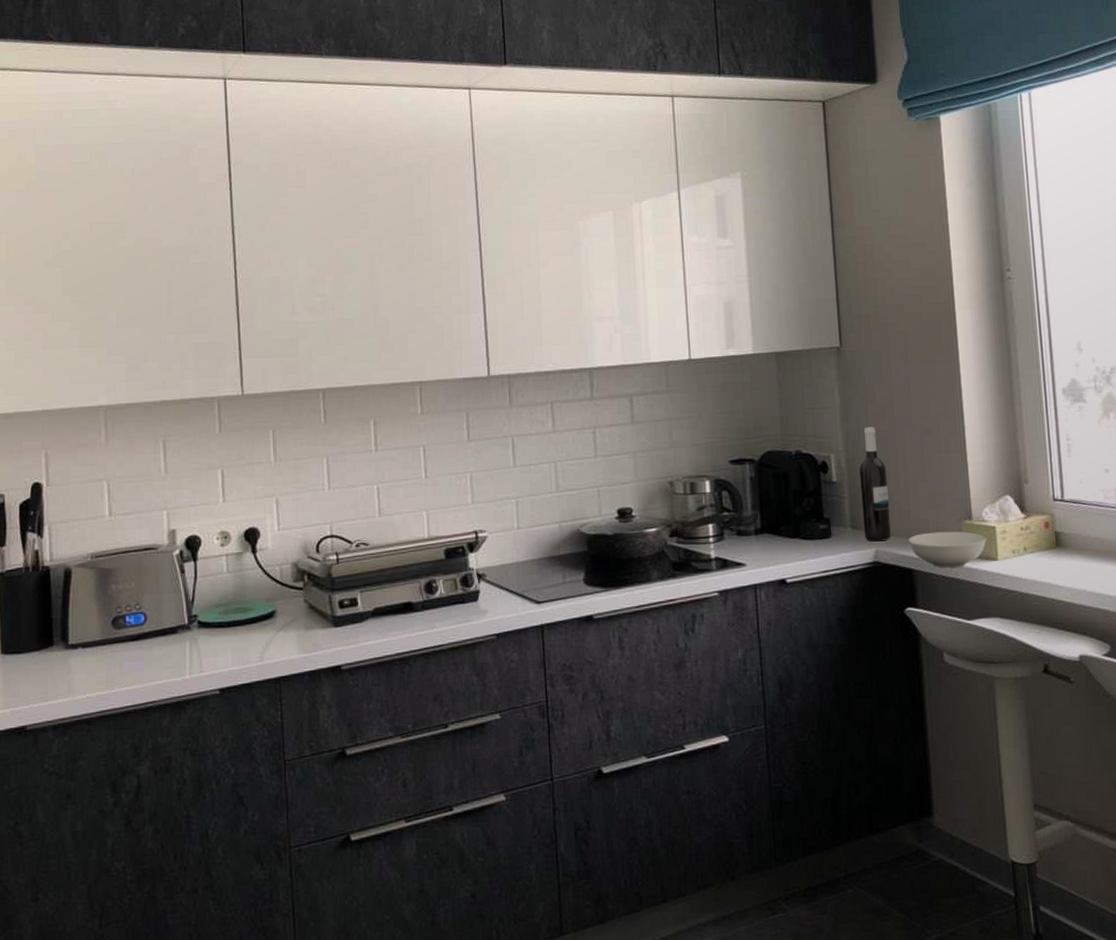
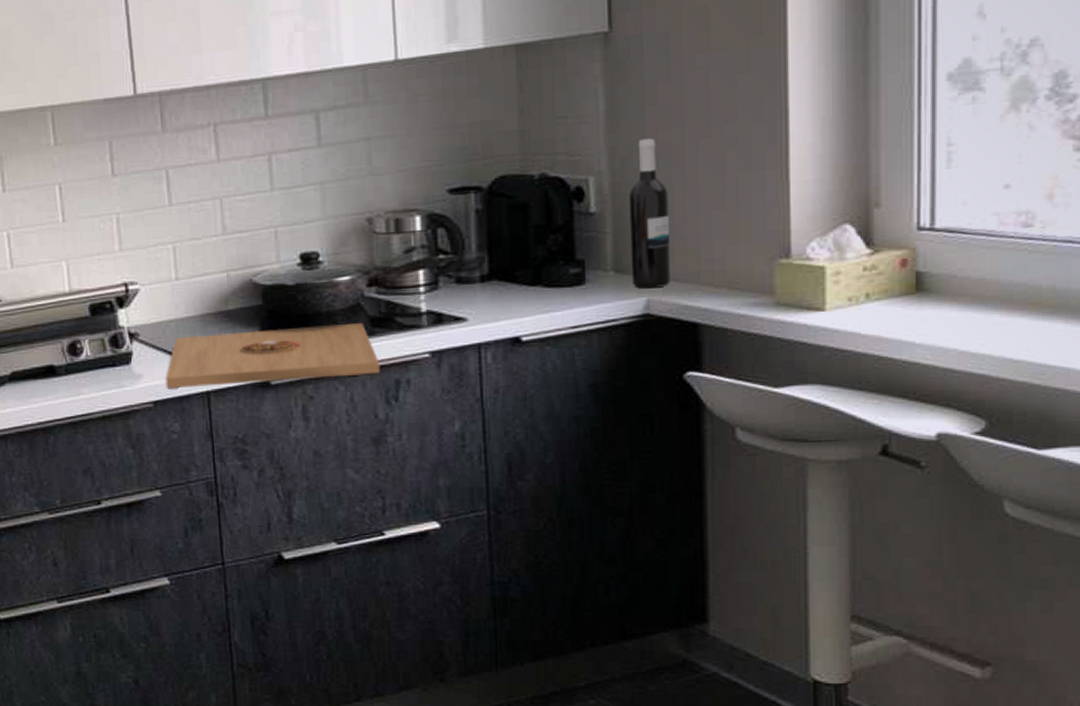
platter: none [507,566,680,623] -> present [165,322,380,389]
bowl: present [908,531,987,568] -> none [694,273,812,322]

